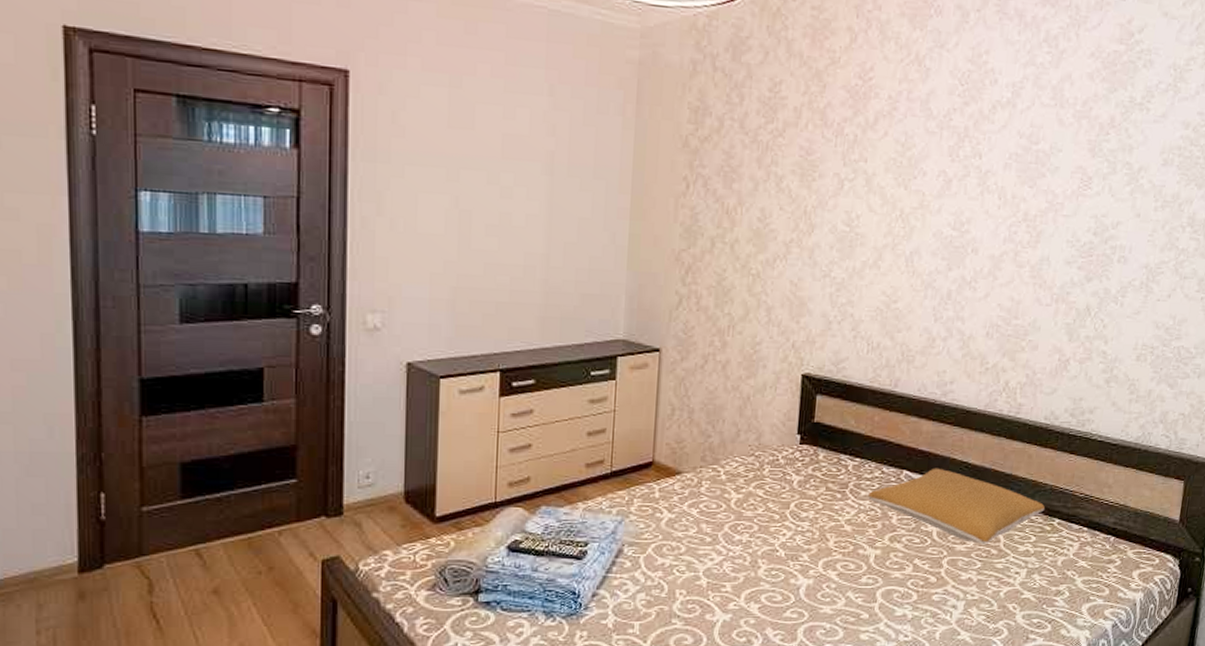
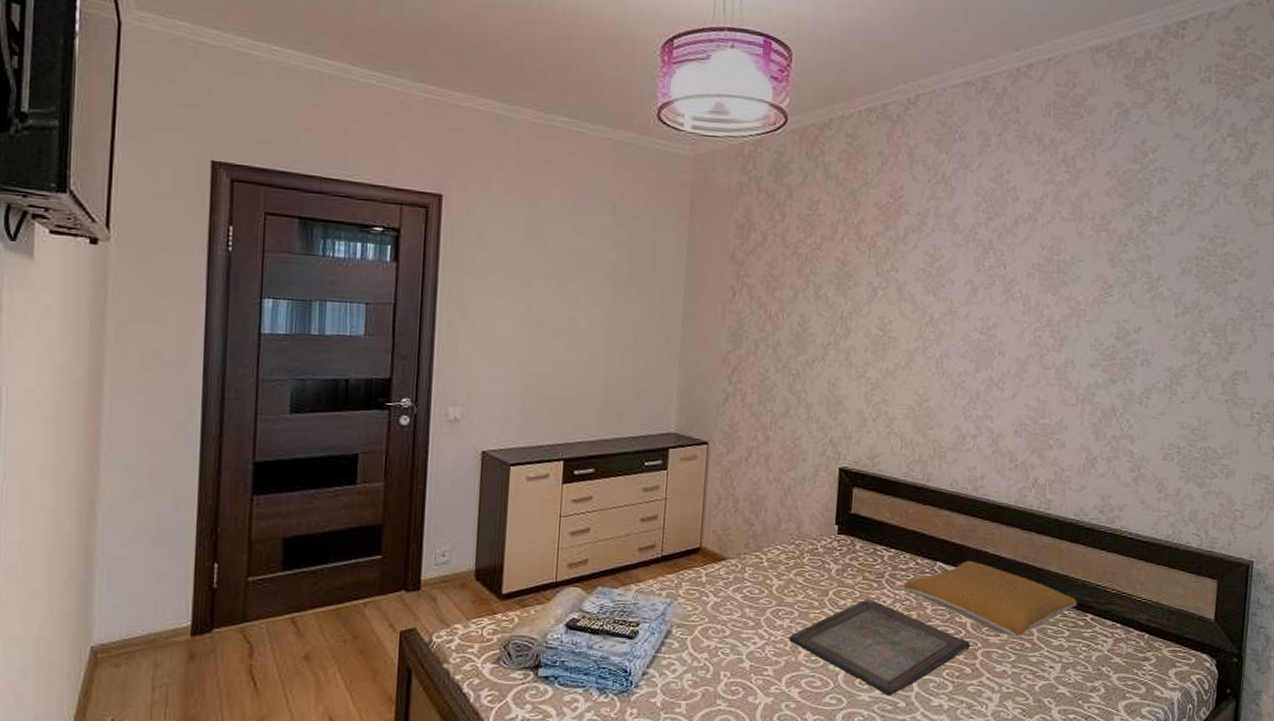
serving tray: none [747,510,937,608] -> present [788,599,971,696]

